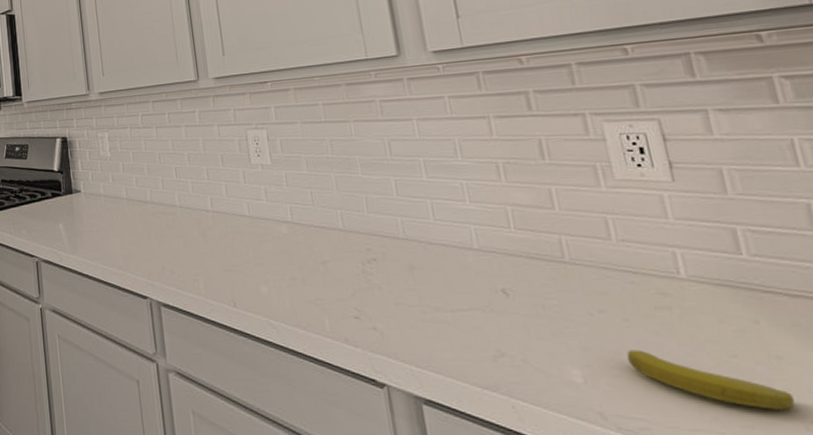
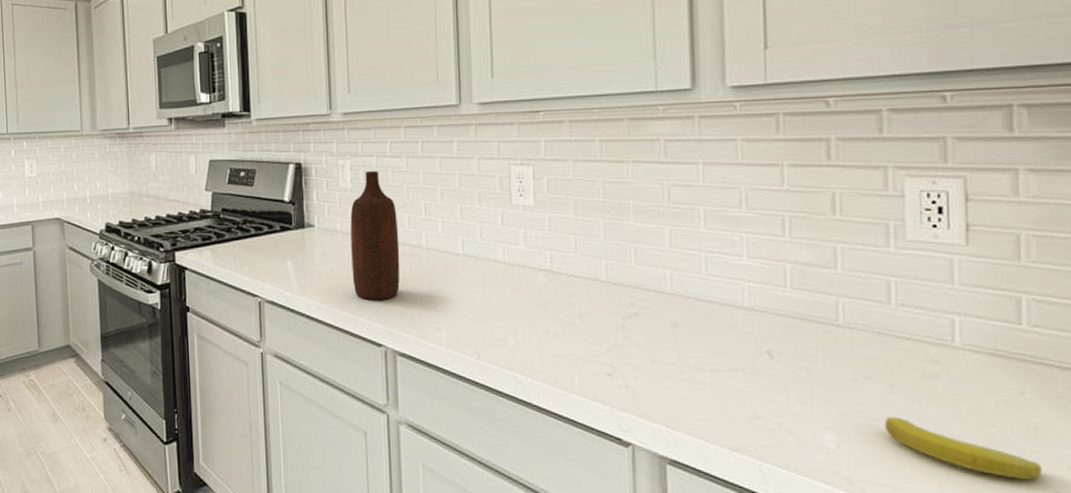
bottle: none [111,140,159,256] -> present [350,170,400,301]

